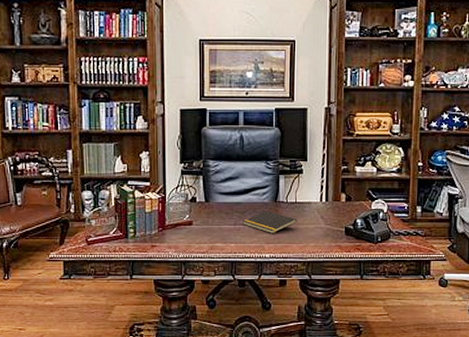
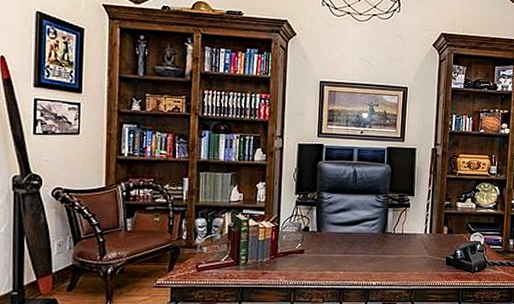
notepad: present [242,211,298,233] -> none [352,241,403,262]

